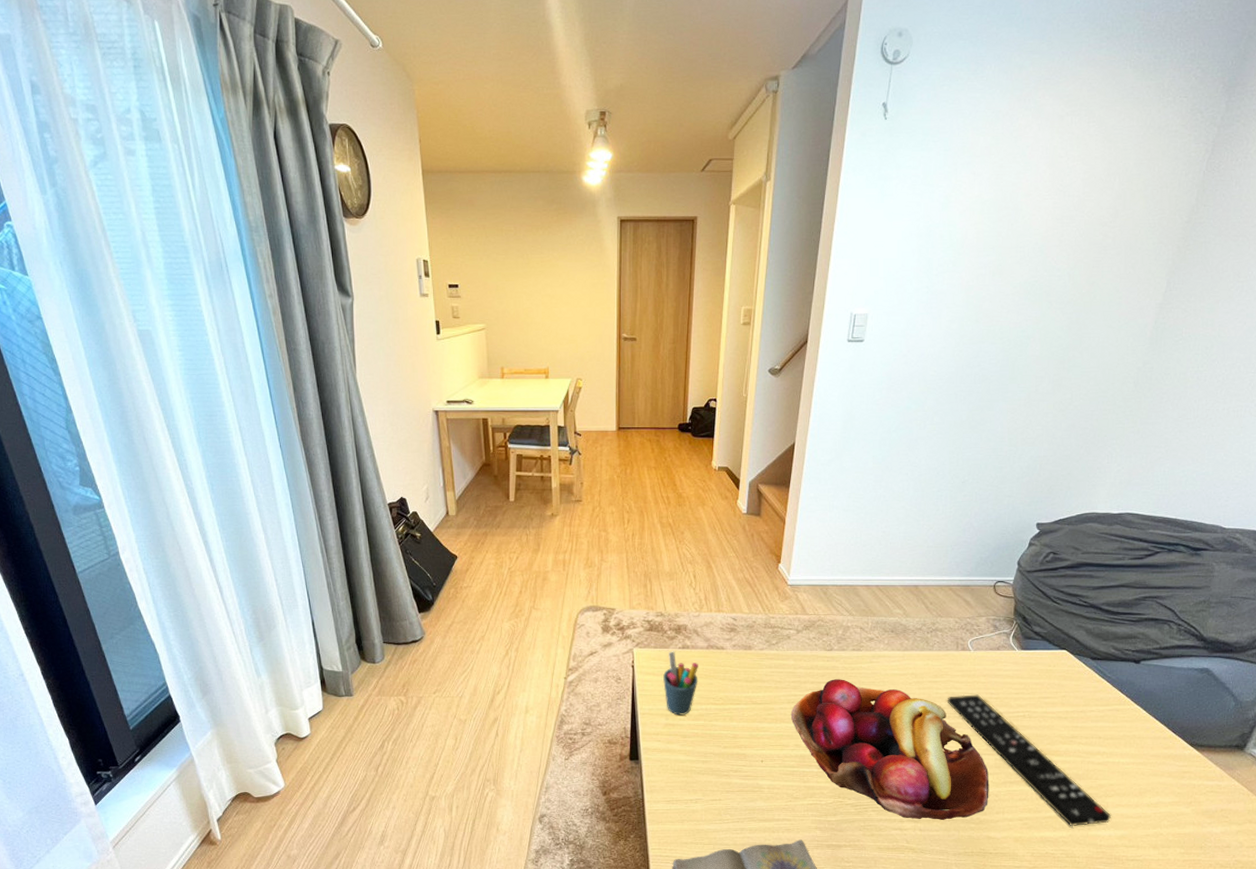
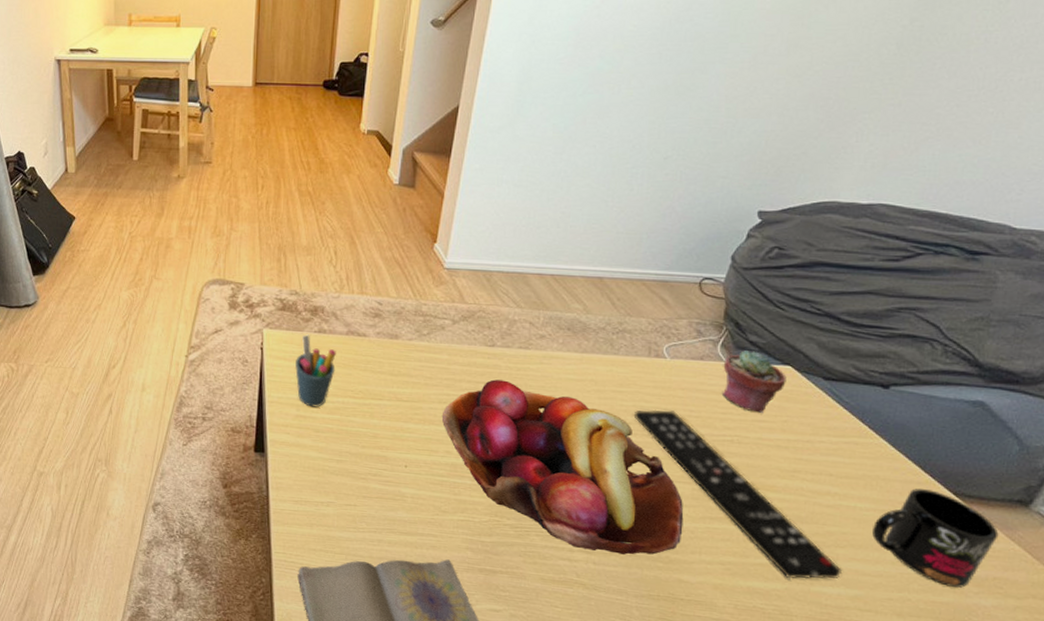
potted succulent: none [1015,640,1064,691] -> present [723,350,787,413]
mug: none [1132,743,1223,820] -> present [872,488,999,588]

